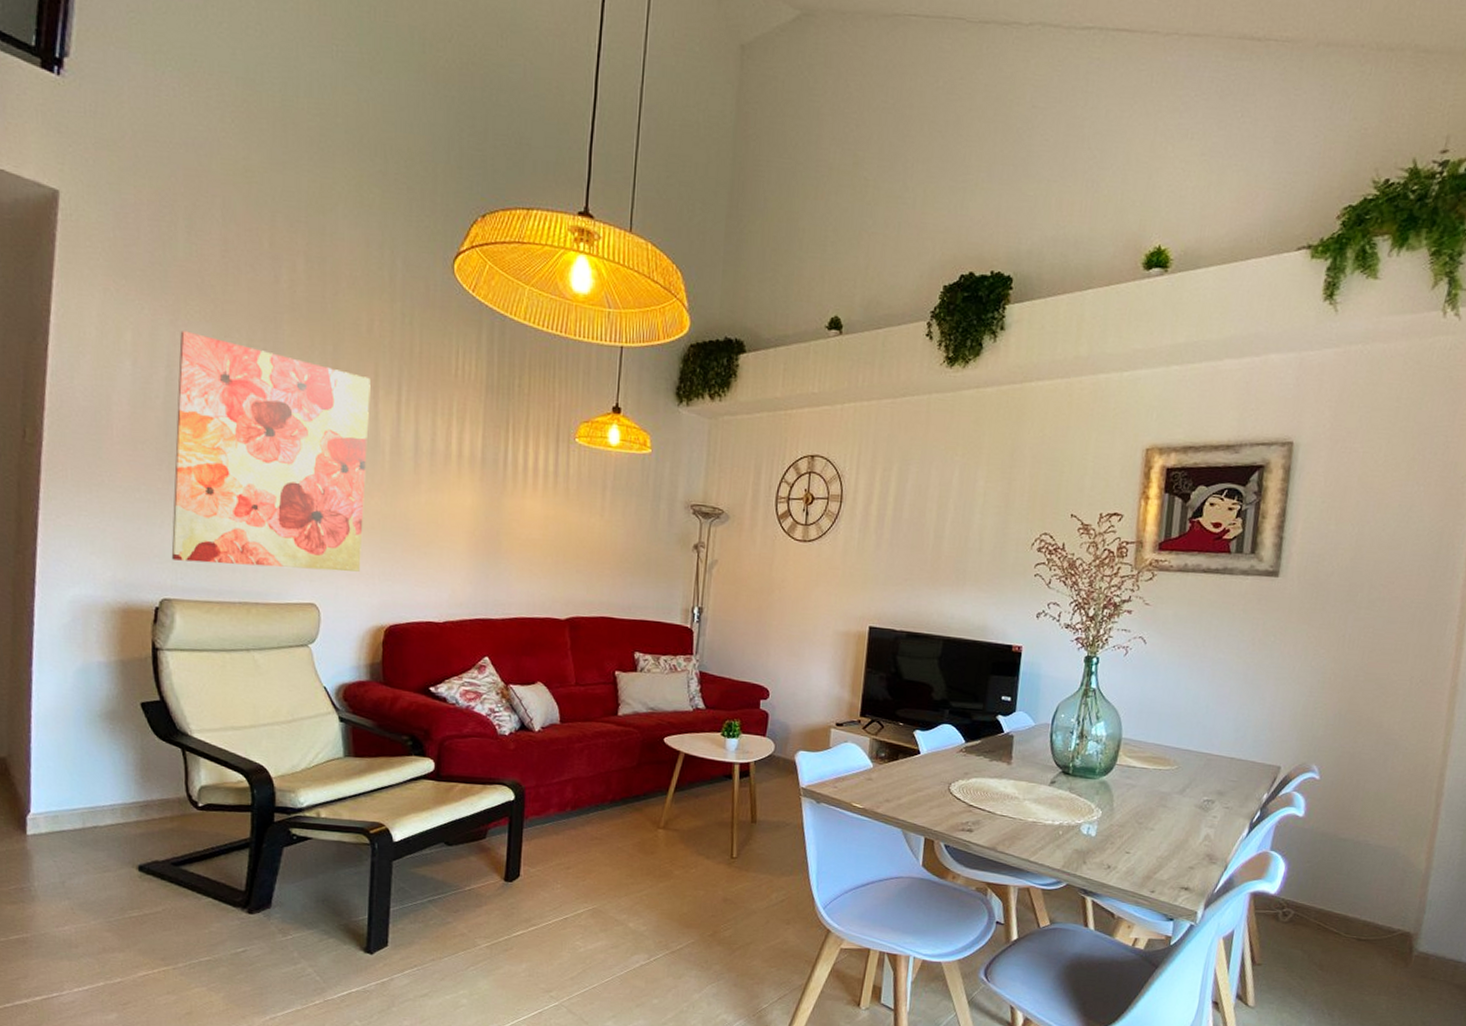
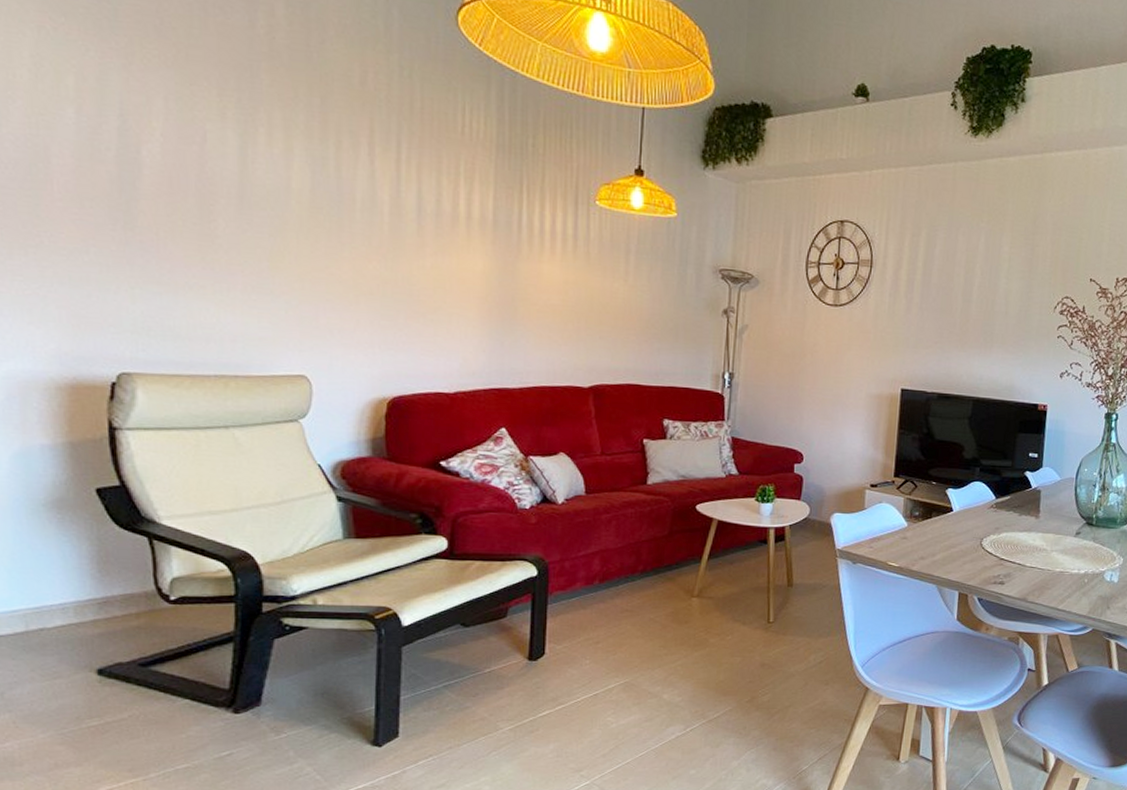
wall art: present [171,331,370,572] -> none [130,76,365,341]

